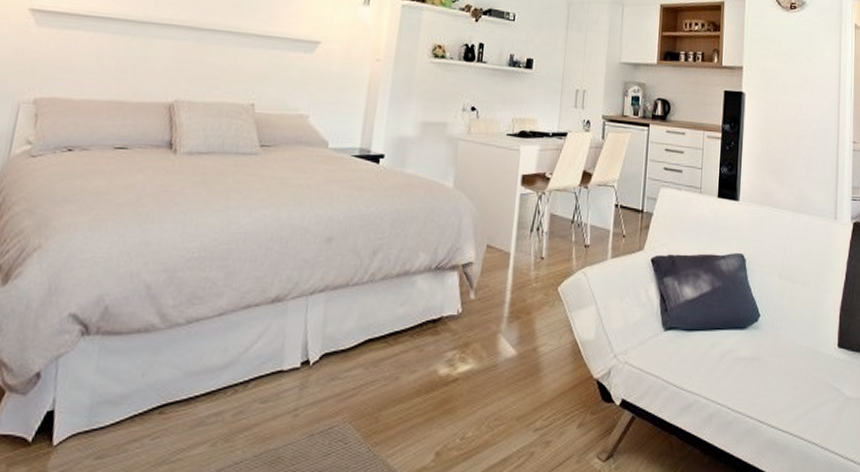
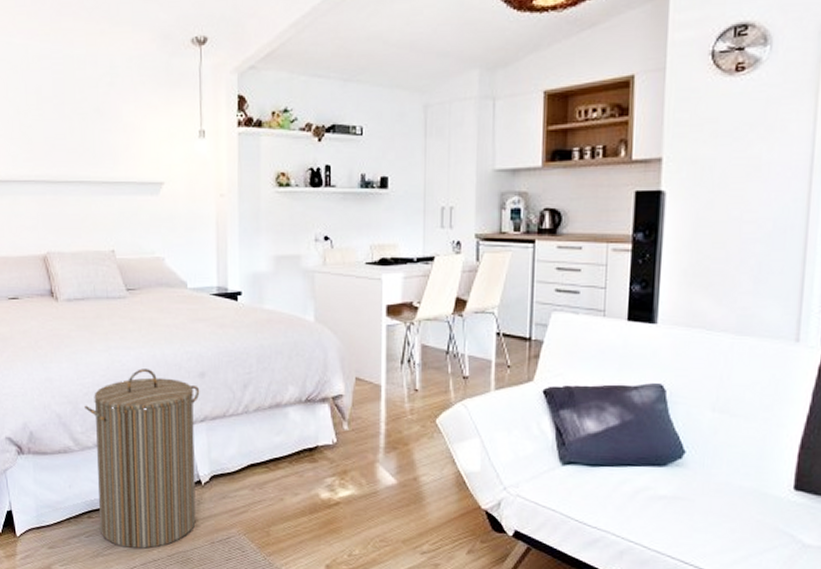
laundry hamper: none [172,232,325,449] -> present [85,369,200,549]

